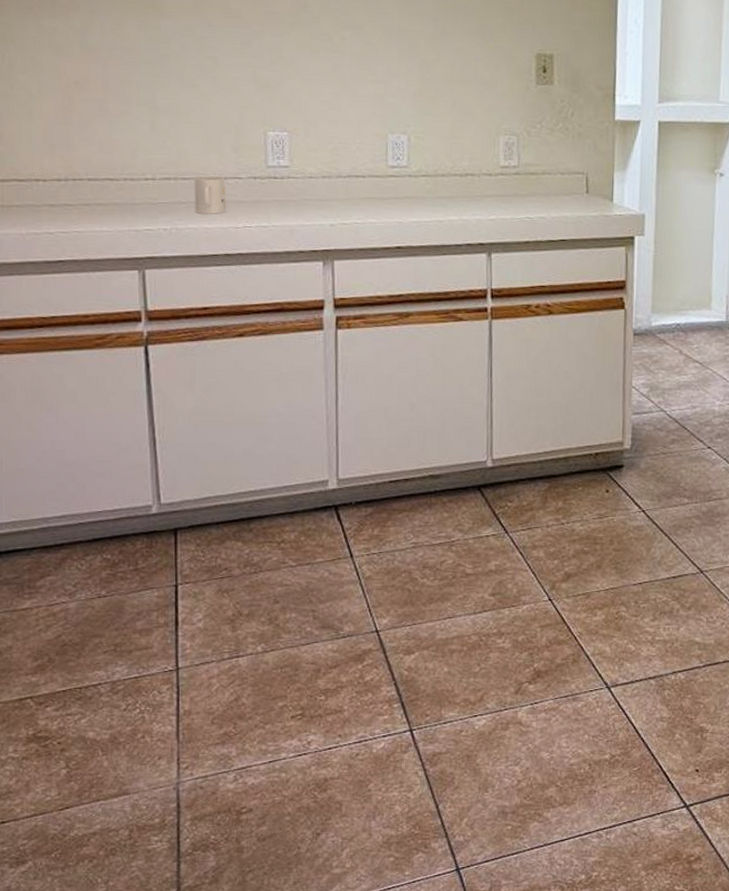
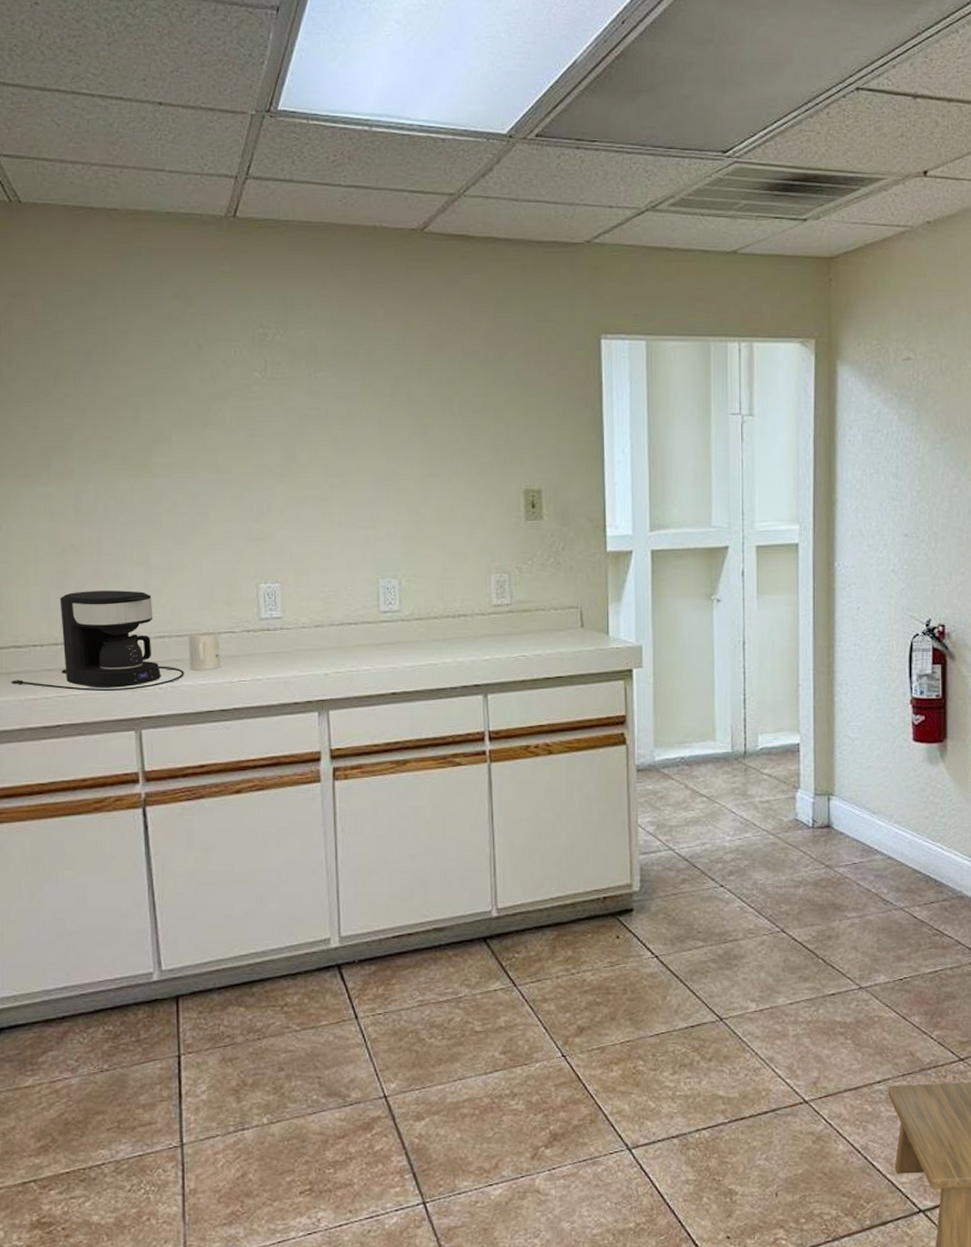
coffee maker: none [11,128,189,231] -> present [10,590,184,692]

